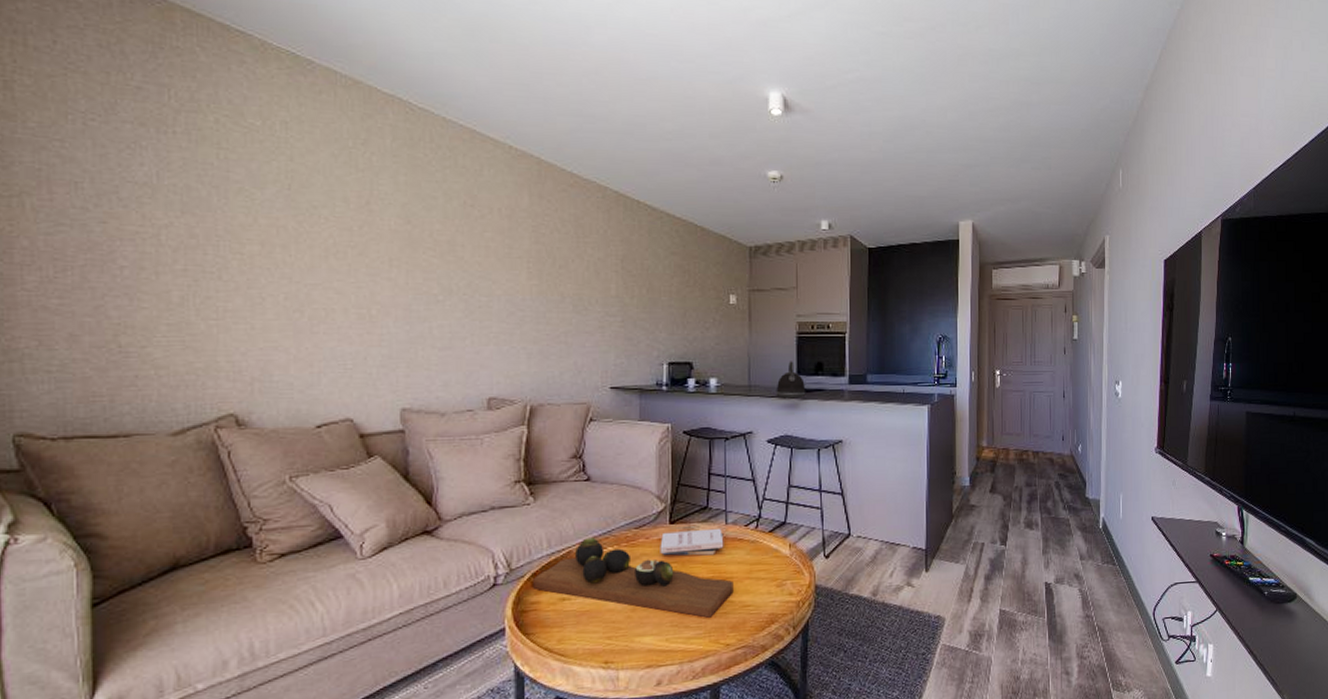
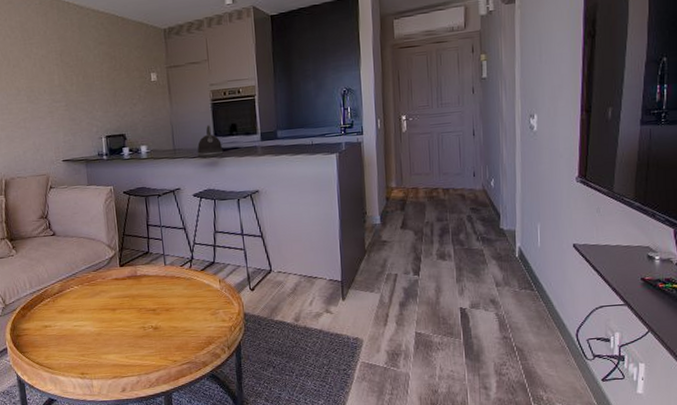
decorative tray: present [533,538,734,618] -> none [22,279,176,340]
books: present [660,528,724,556] -> none [114,268,165,292]

